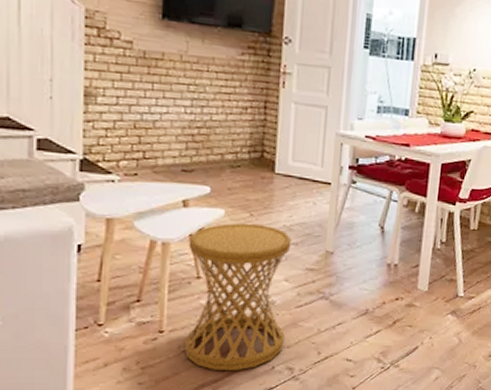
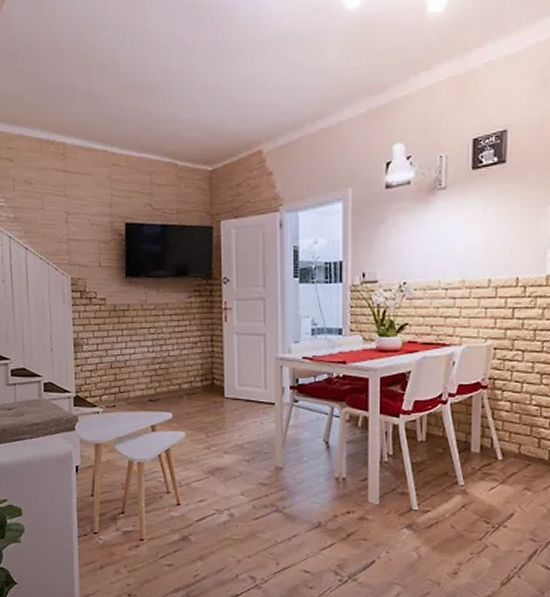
side table: present [183,223,292,372] -> none [158,443,245,578]

